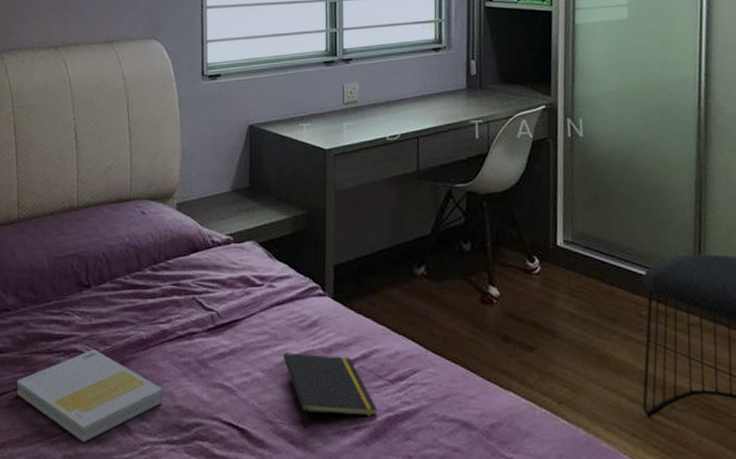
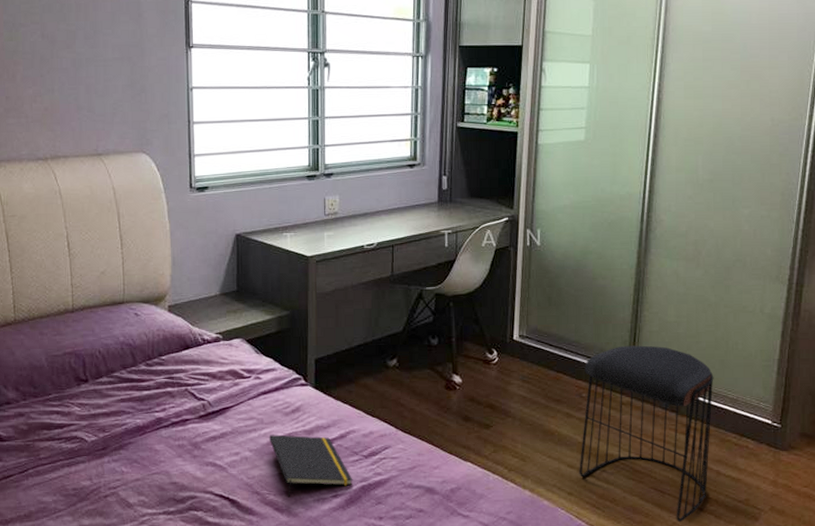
book: present [16,349,164,442] -> none [21,436,161,515]

